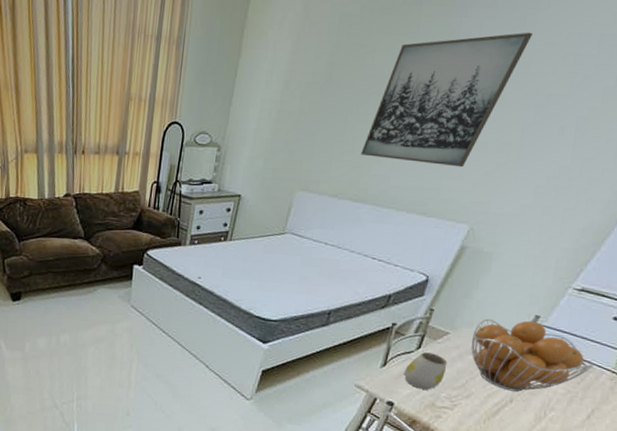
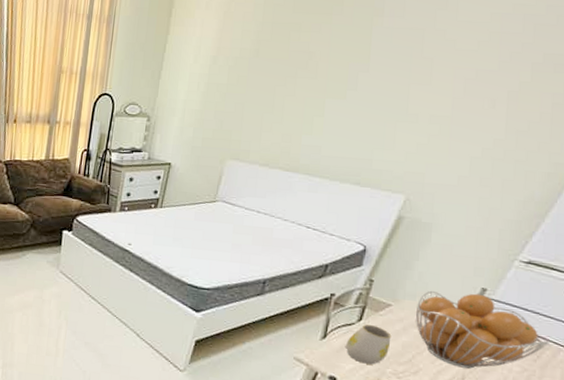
wall art: present [360,32,532,168] -> none [290,12,455,139]

